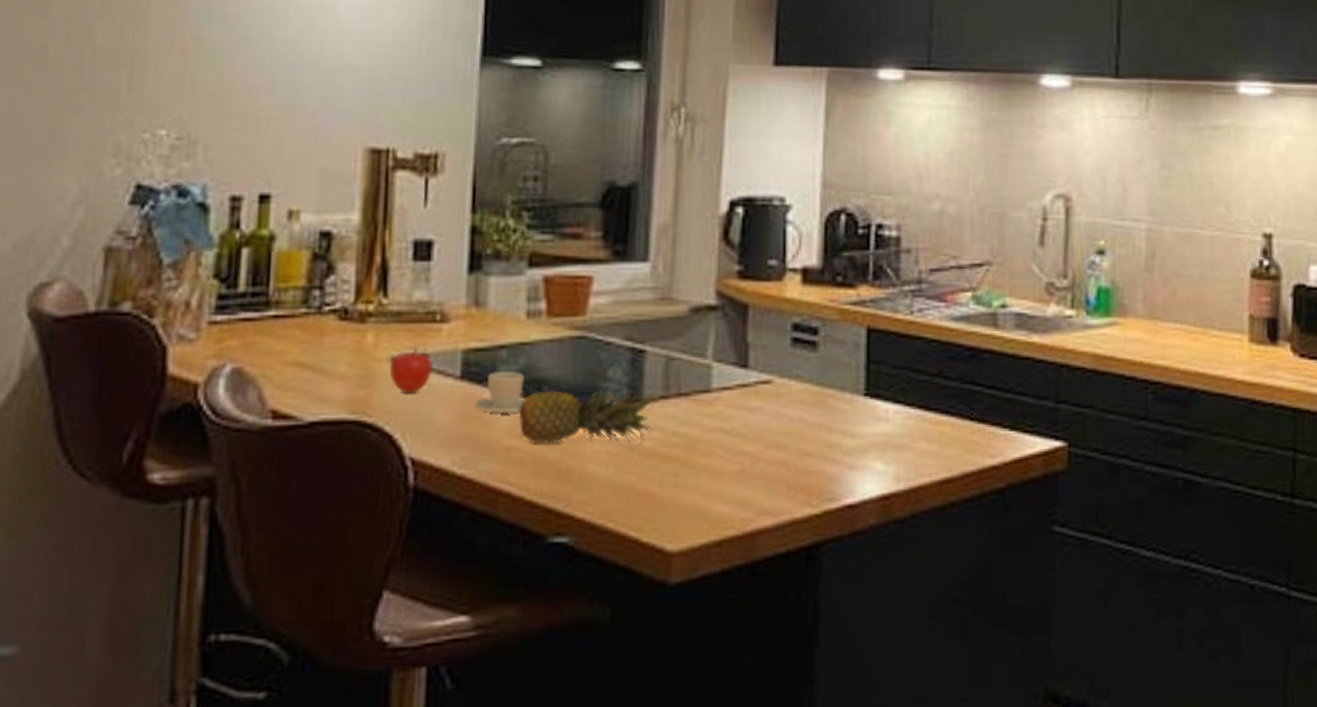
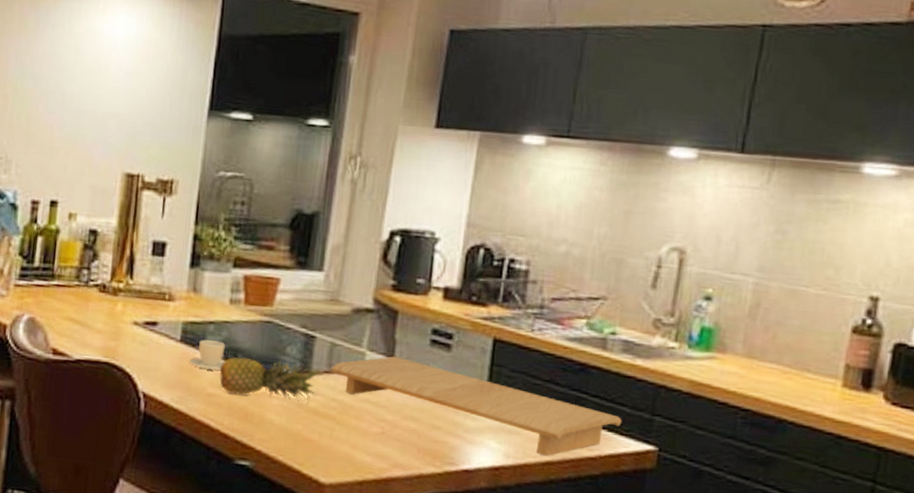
fruit: present [389,349,433,394] -> none [131,317,162,348]
cutting board: none [668,365,1024,472] -> present [331,356,622,456]

